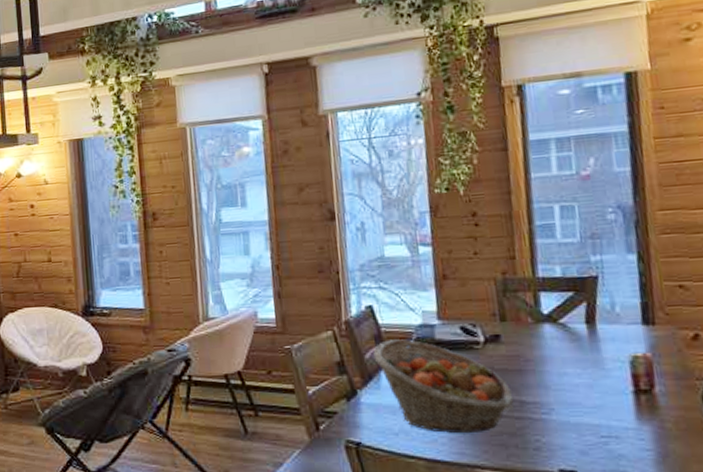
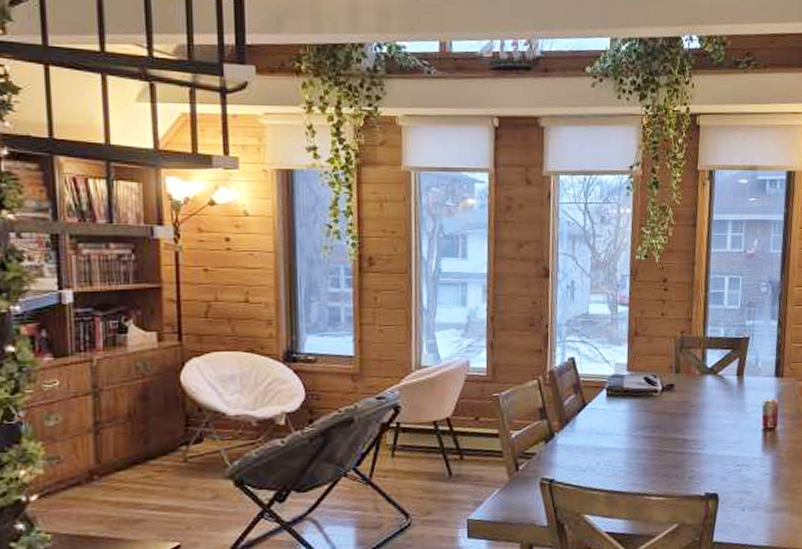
fruit basket: present [373,339,513,434] -> none [571,387,678,468]

